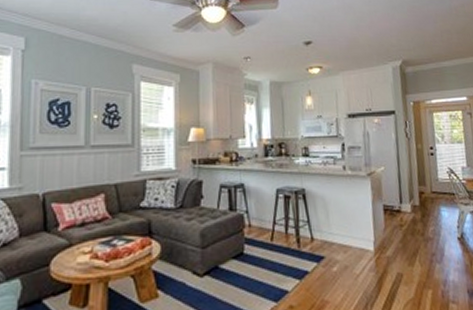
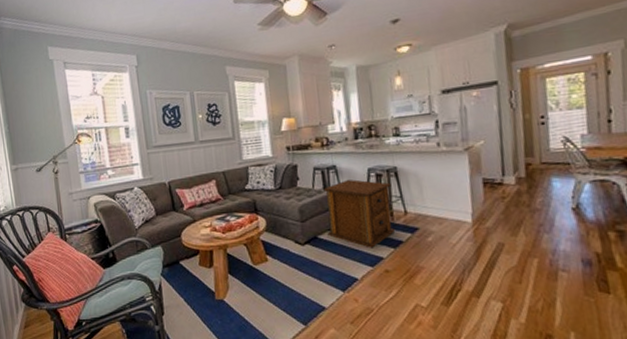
side table: none [229,199,302,280] -> present [323,179,396,248]

